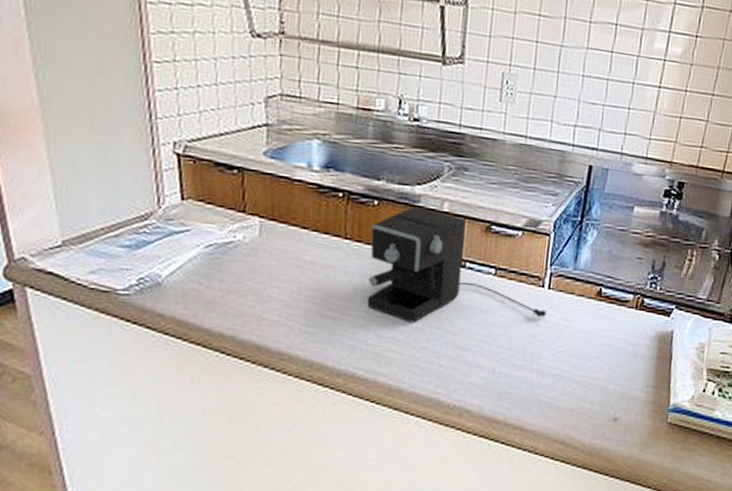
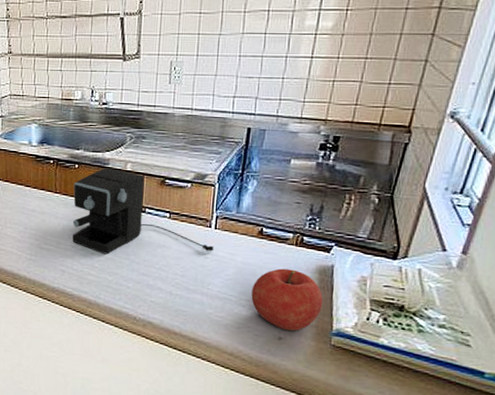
fruit: none [586,336,662,410] -> present [251,268,323,331]

